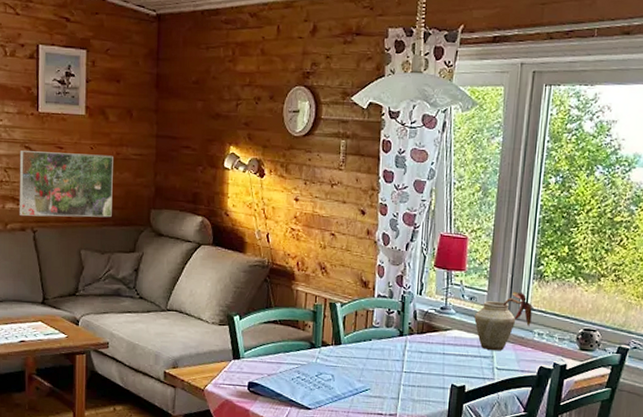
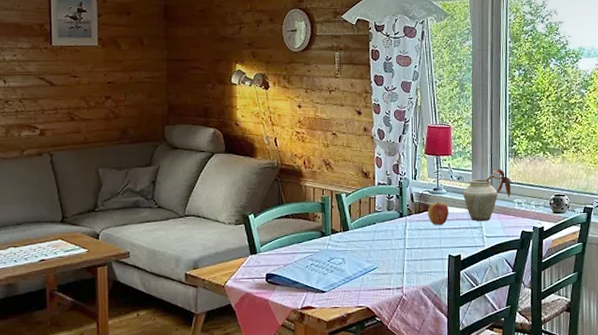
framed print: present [19,150,113,218] -> none [34,80,128,141]
apple: none [432,323,457,350] -> present [428,202,450,225]

